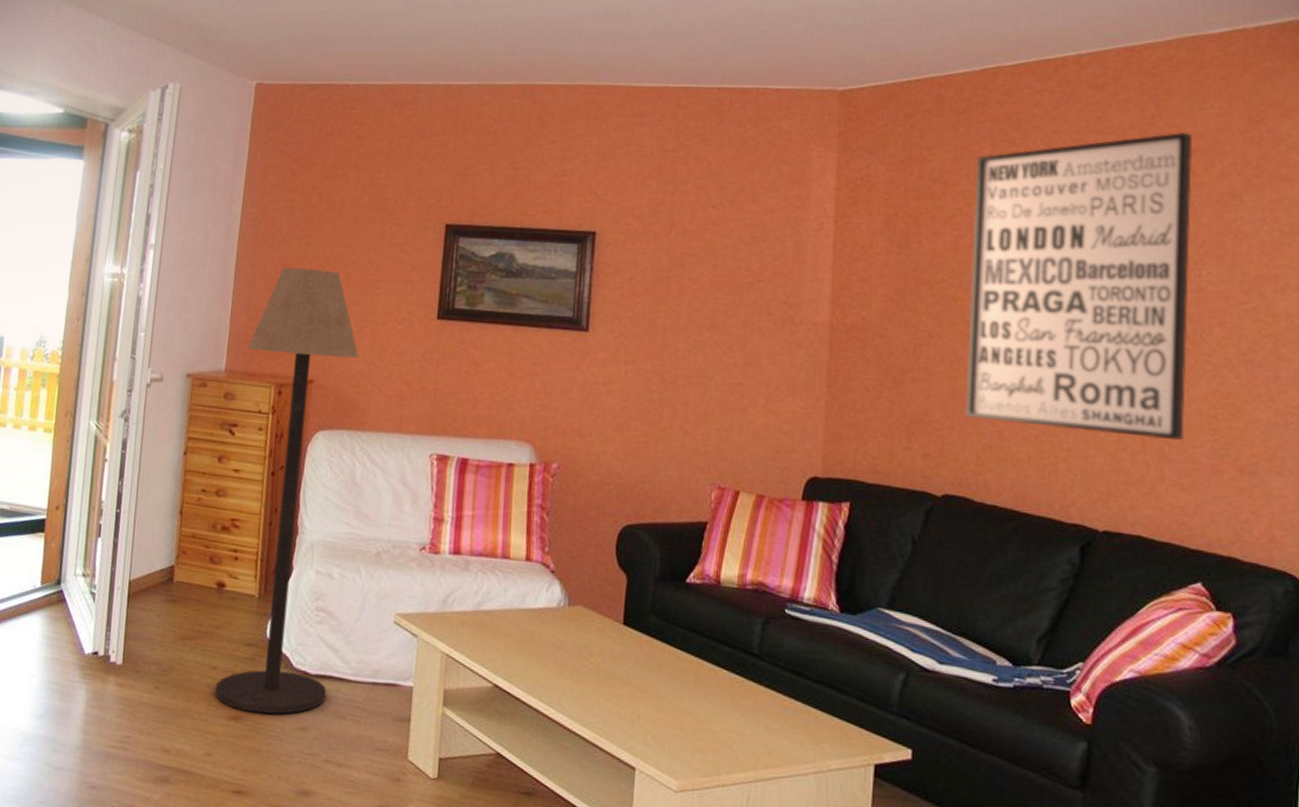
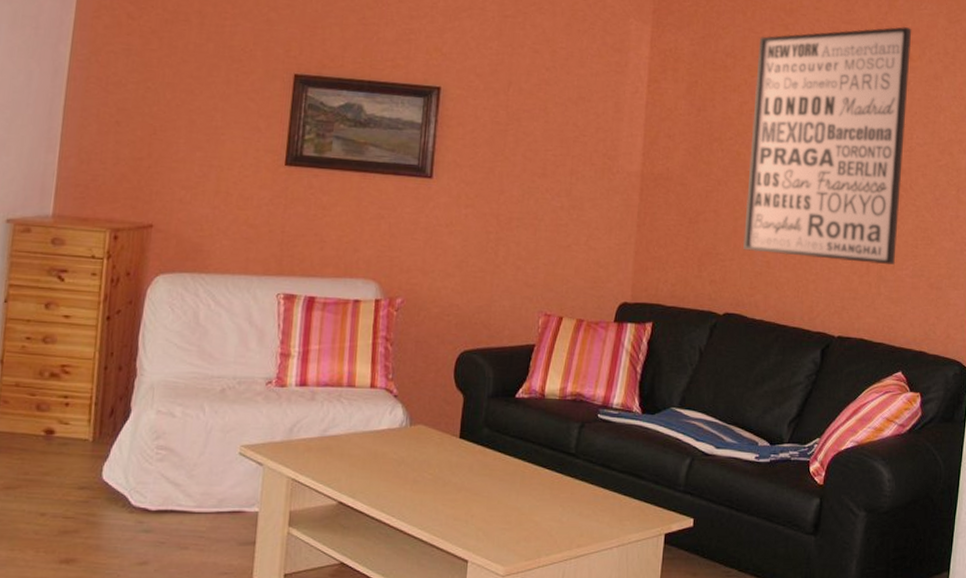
floor lamp: present [215,268,359,715] -> none [44,111,203,554]

